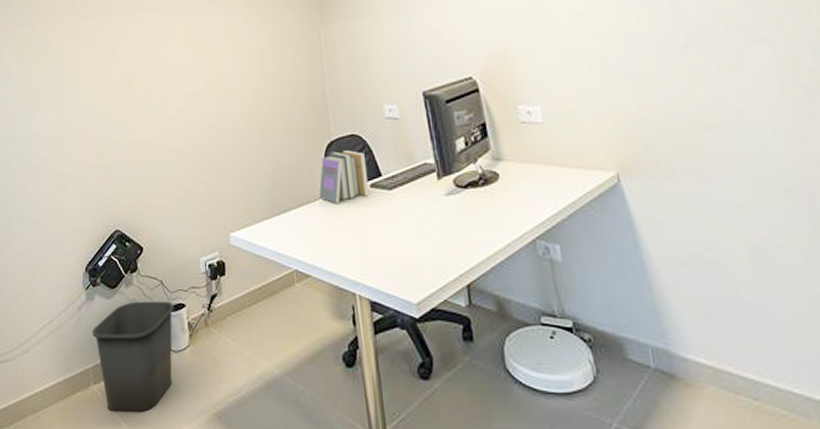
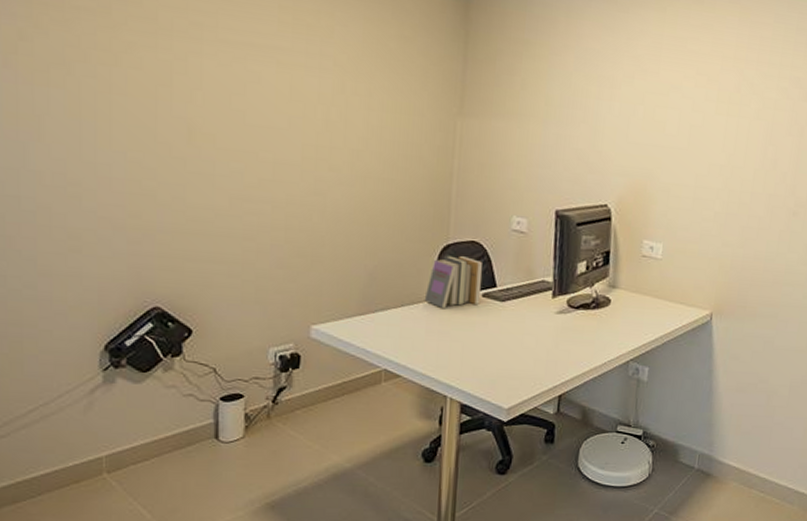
waste bin: present [92,301,174,413] -> none [109,388,228,503]

